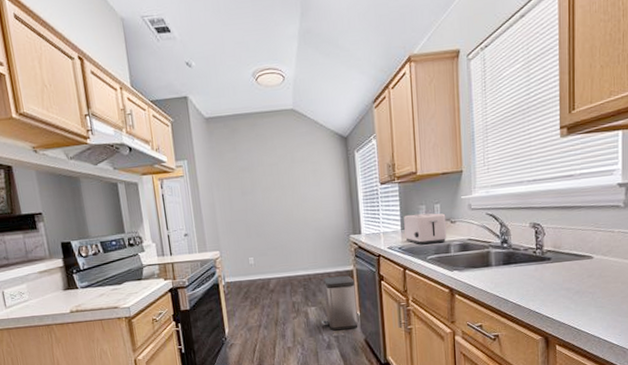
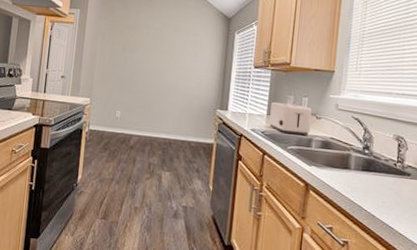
pedal bin: present [321,275,358,331] -> none [172,145,213,203]

